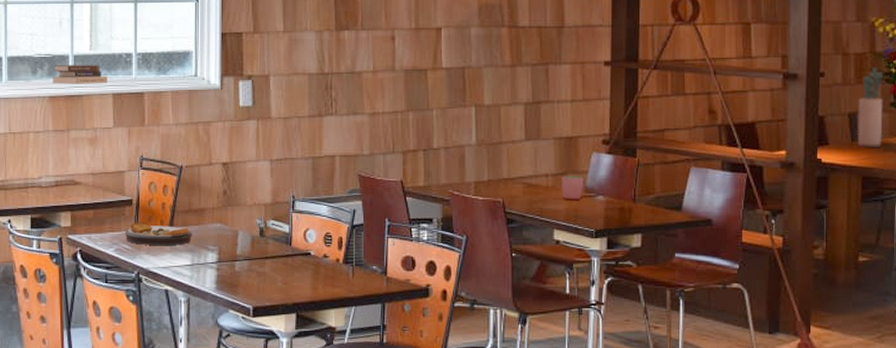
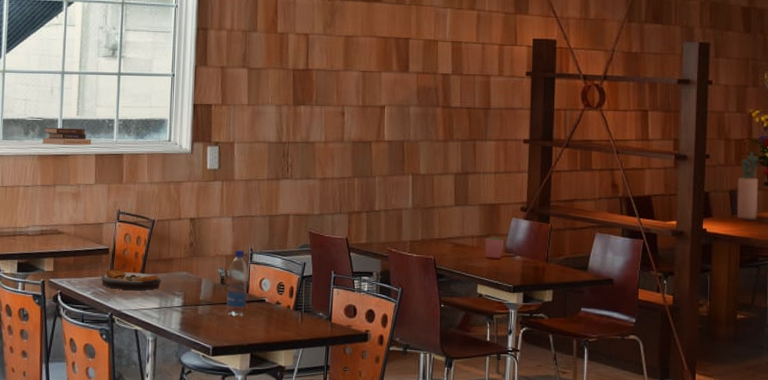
bottle: none [267,197,290,273] -> present [226,250,248,317]

